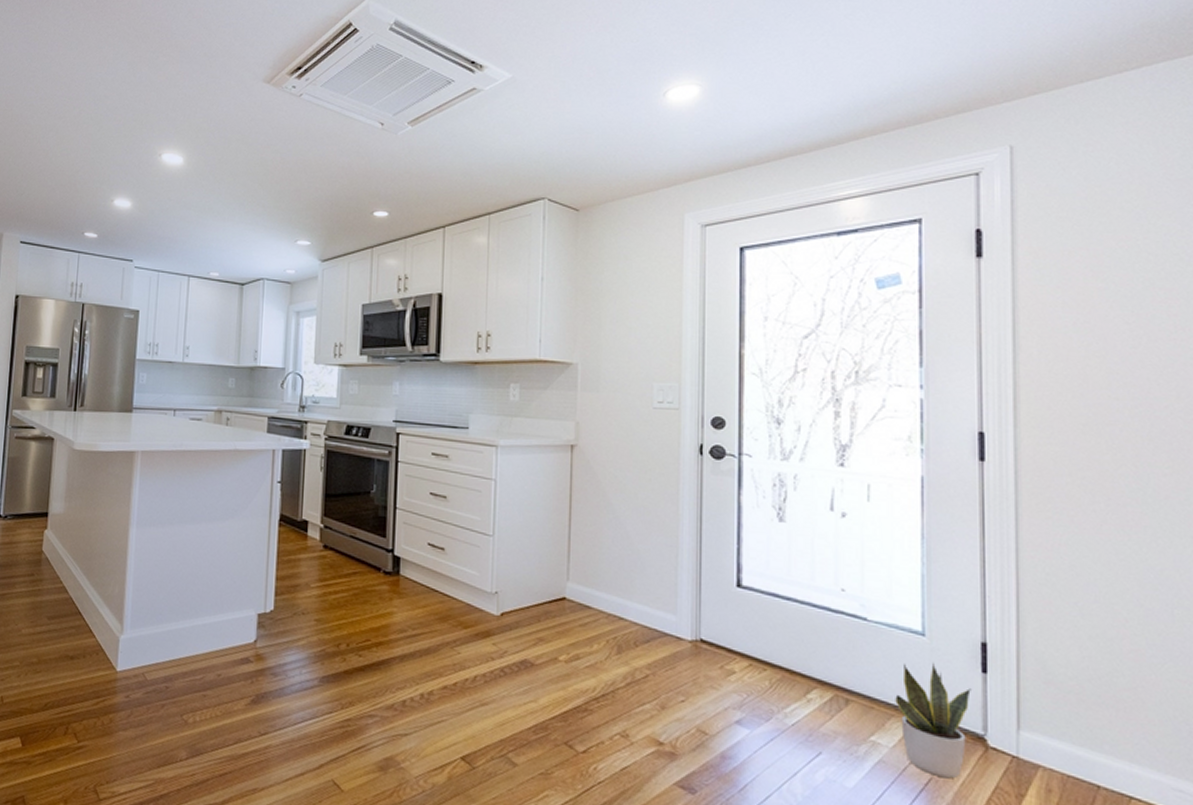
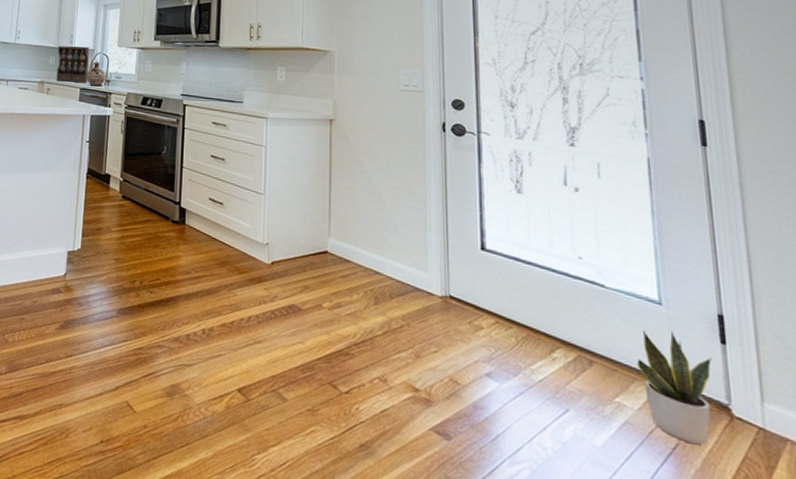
spice rack: none [237,364,279,411] -> present [56,46,89,83]
ceramic jug: none [275,383,301,415] -> present [86,62,107,87]

